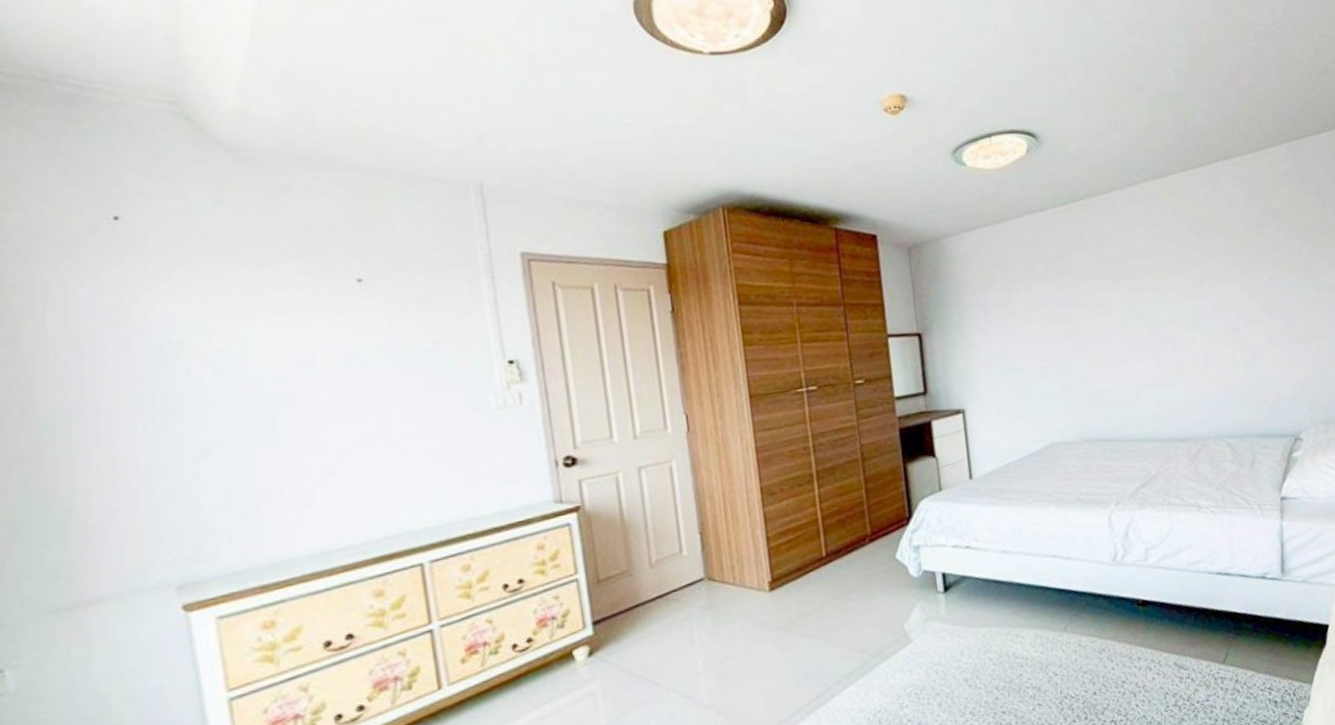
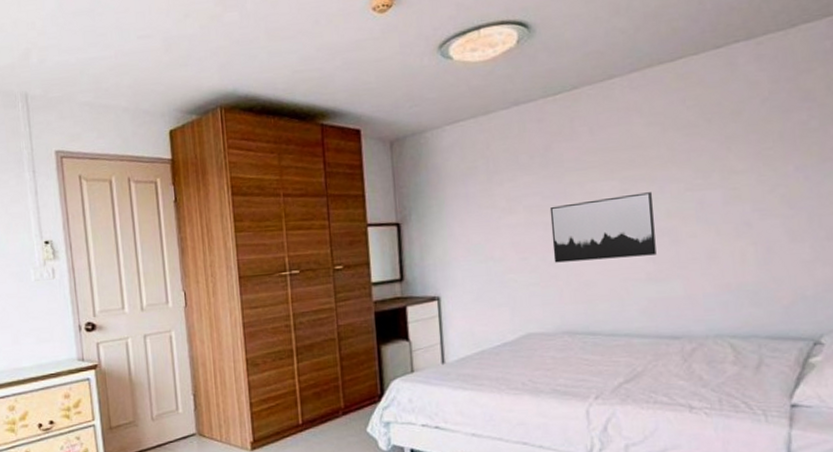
wall art: none [1065,300,1162,371] -> present [549,192,657,263]

